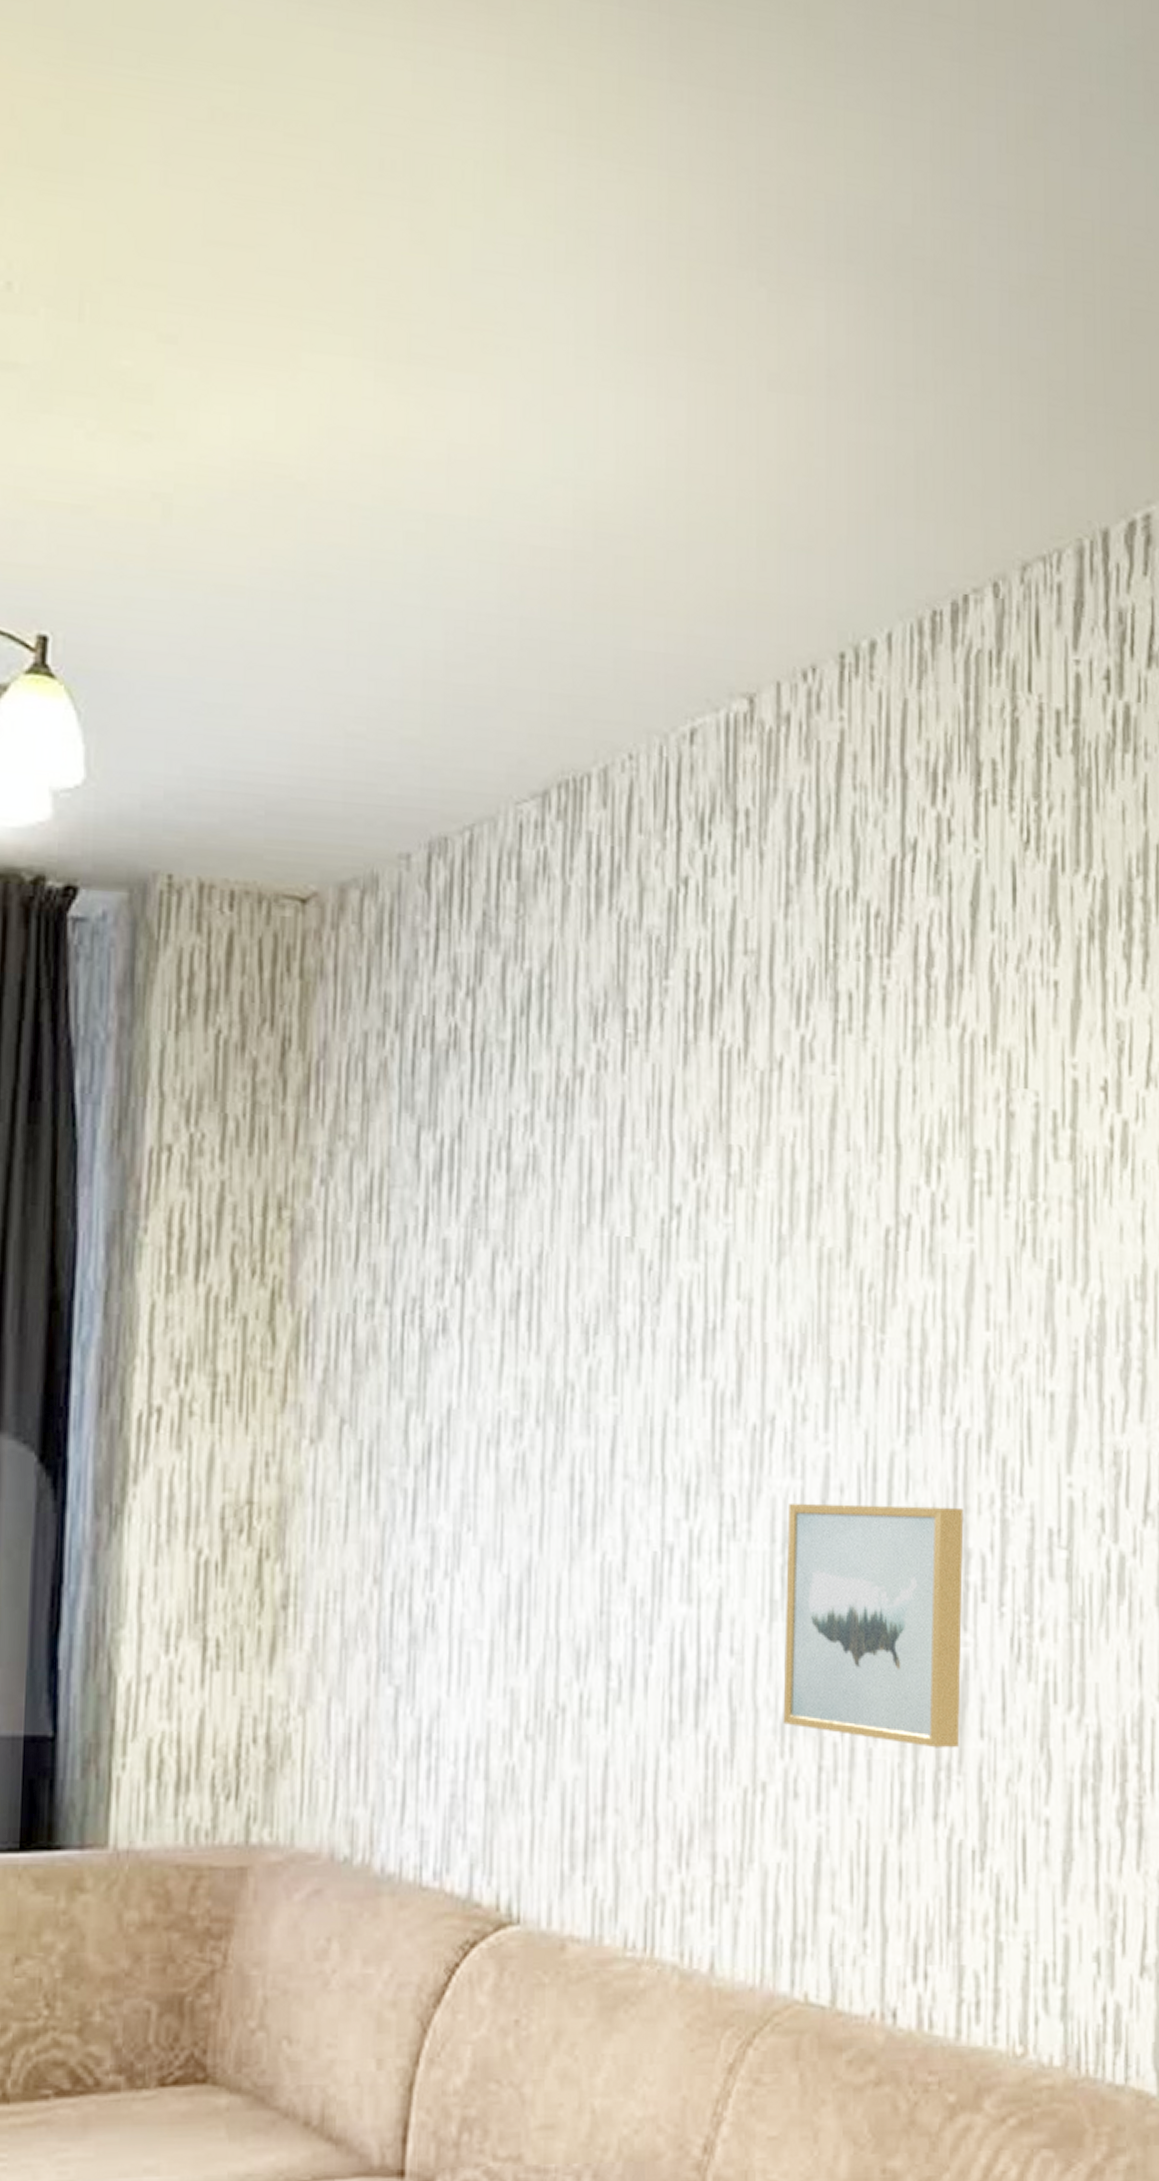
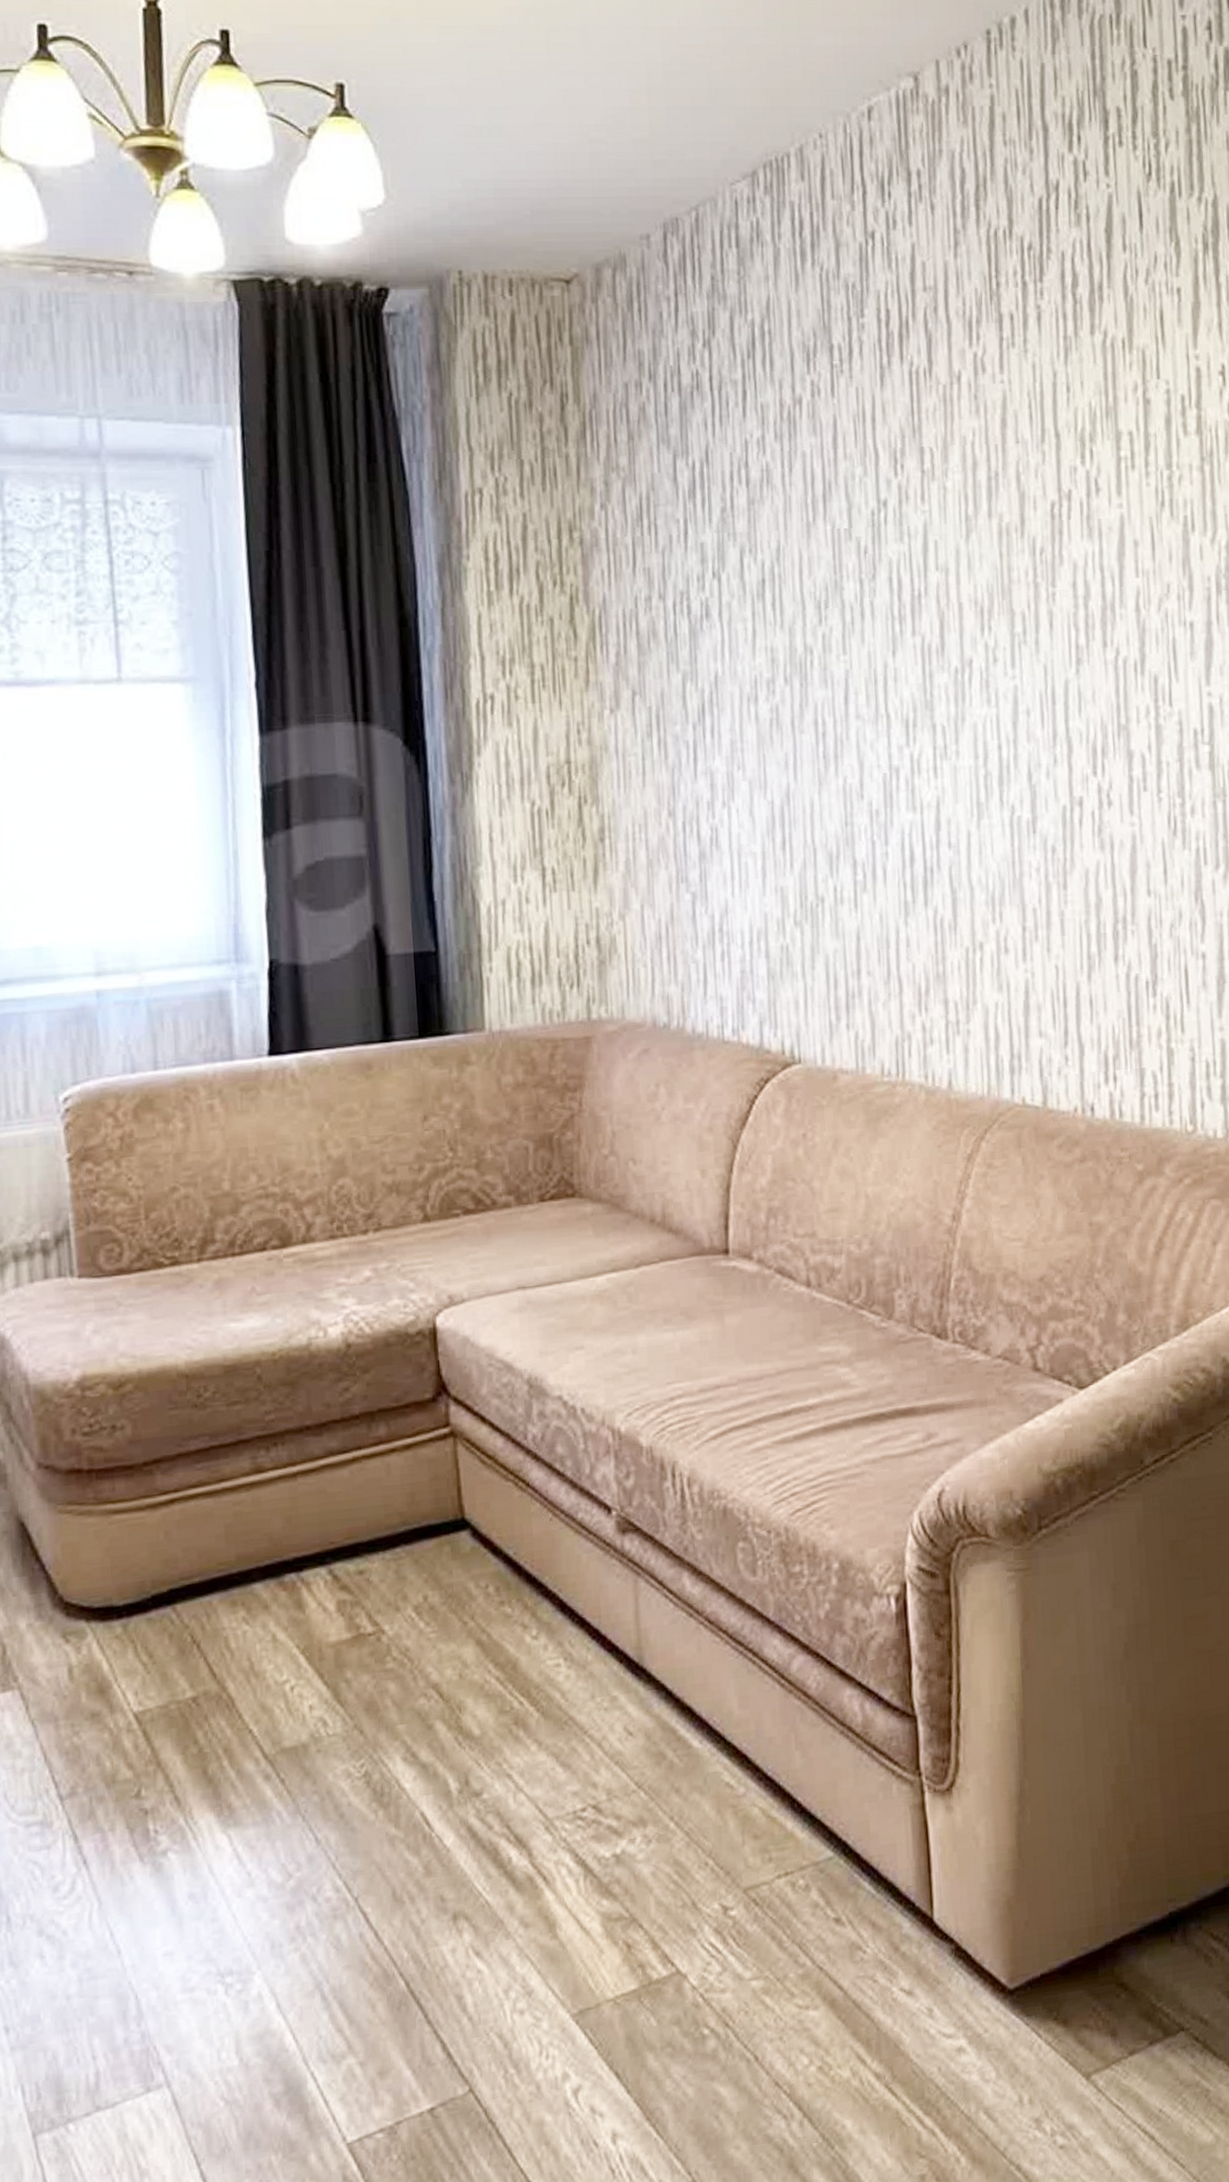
wall art: present [783,1502,964,1748] -> none [986,719,1132,906]

